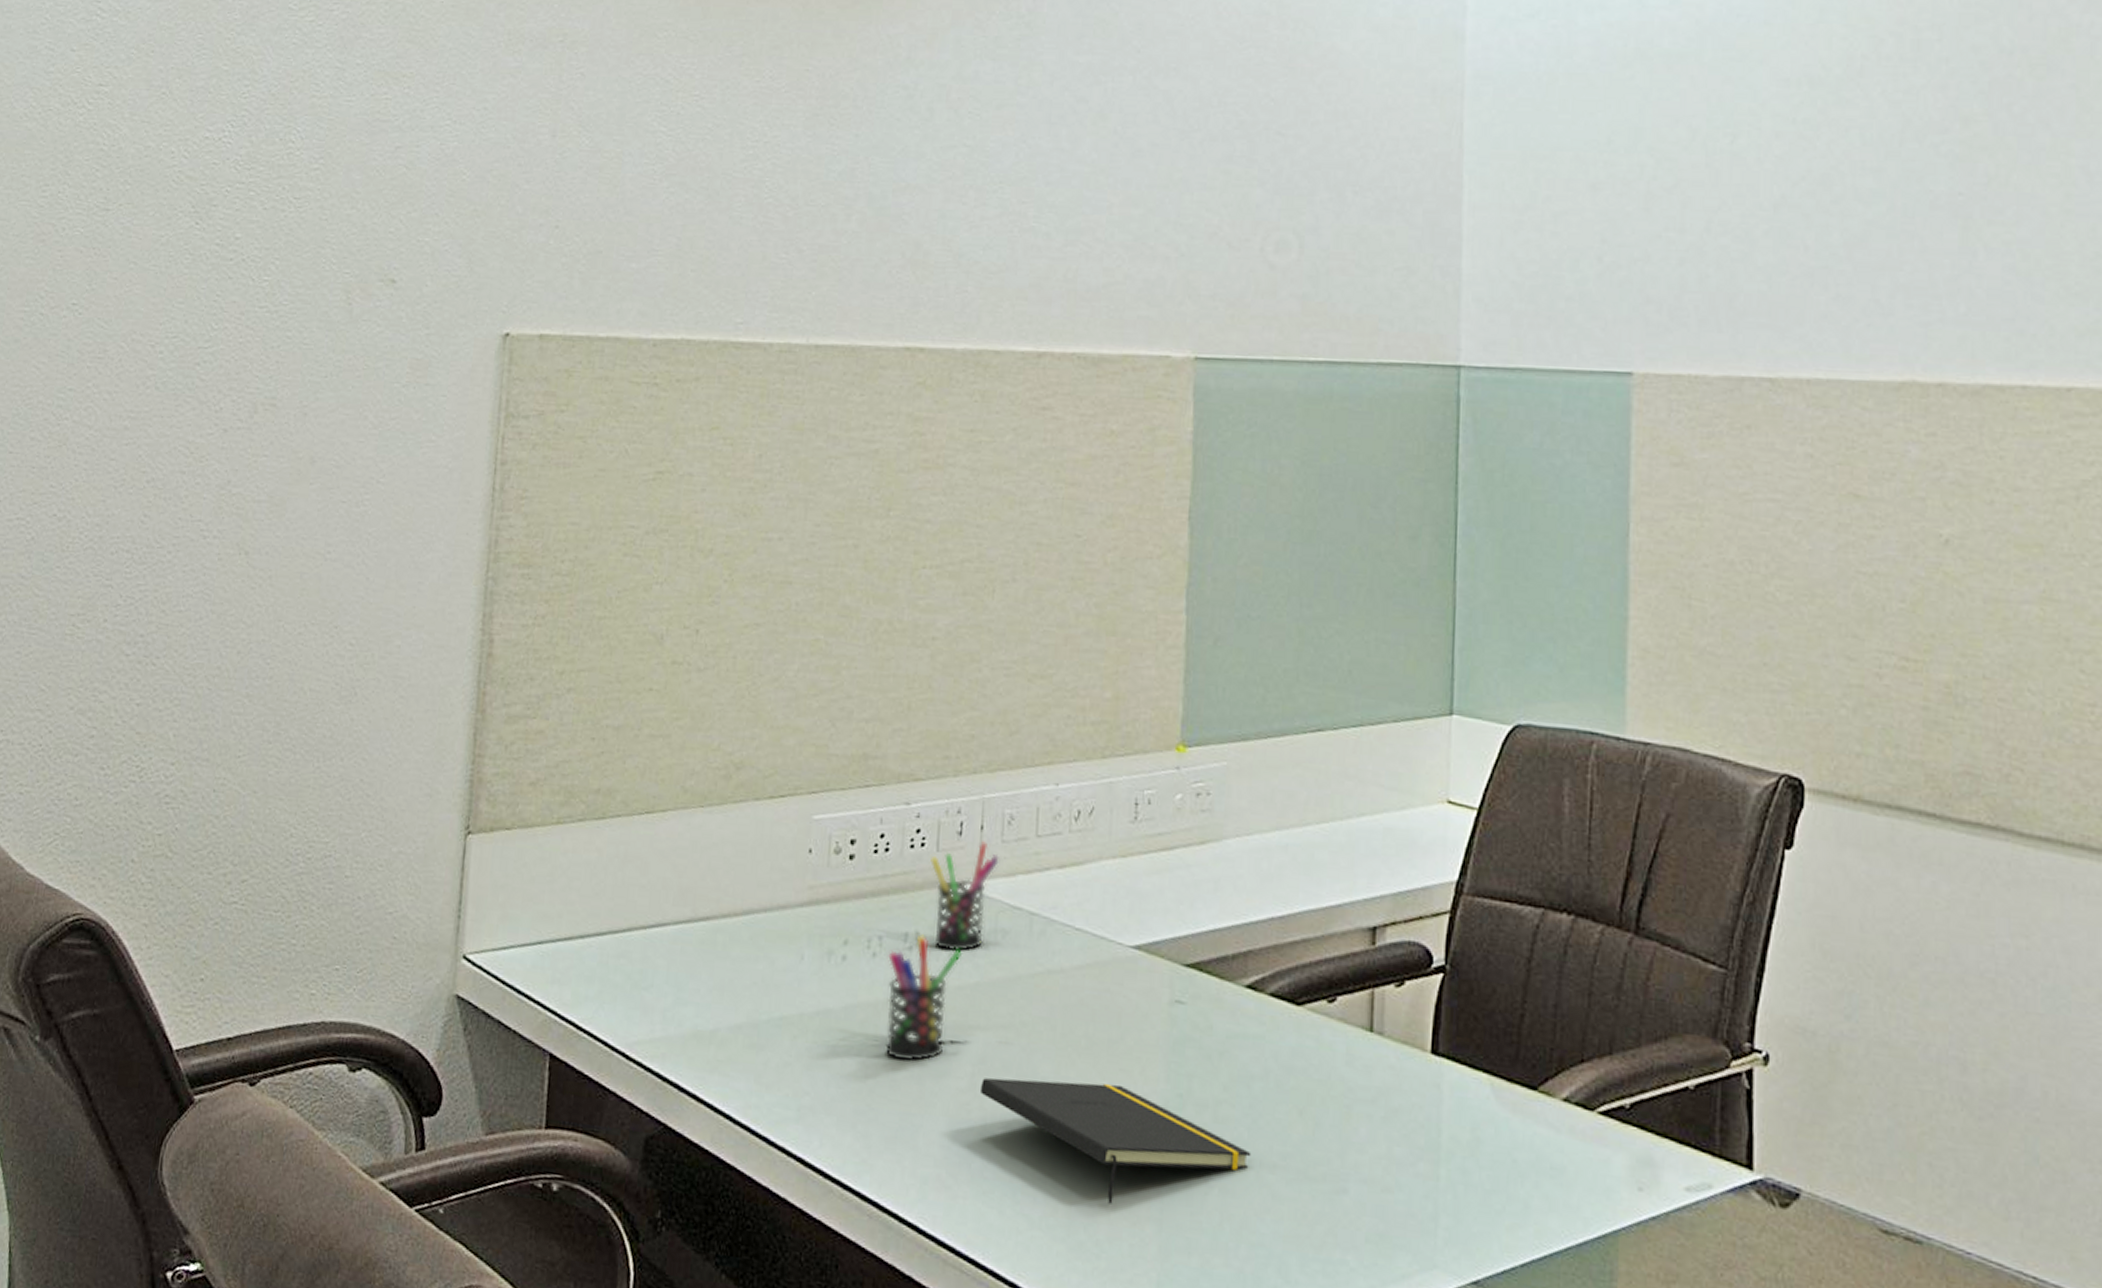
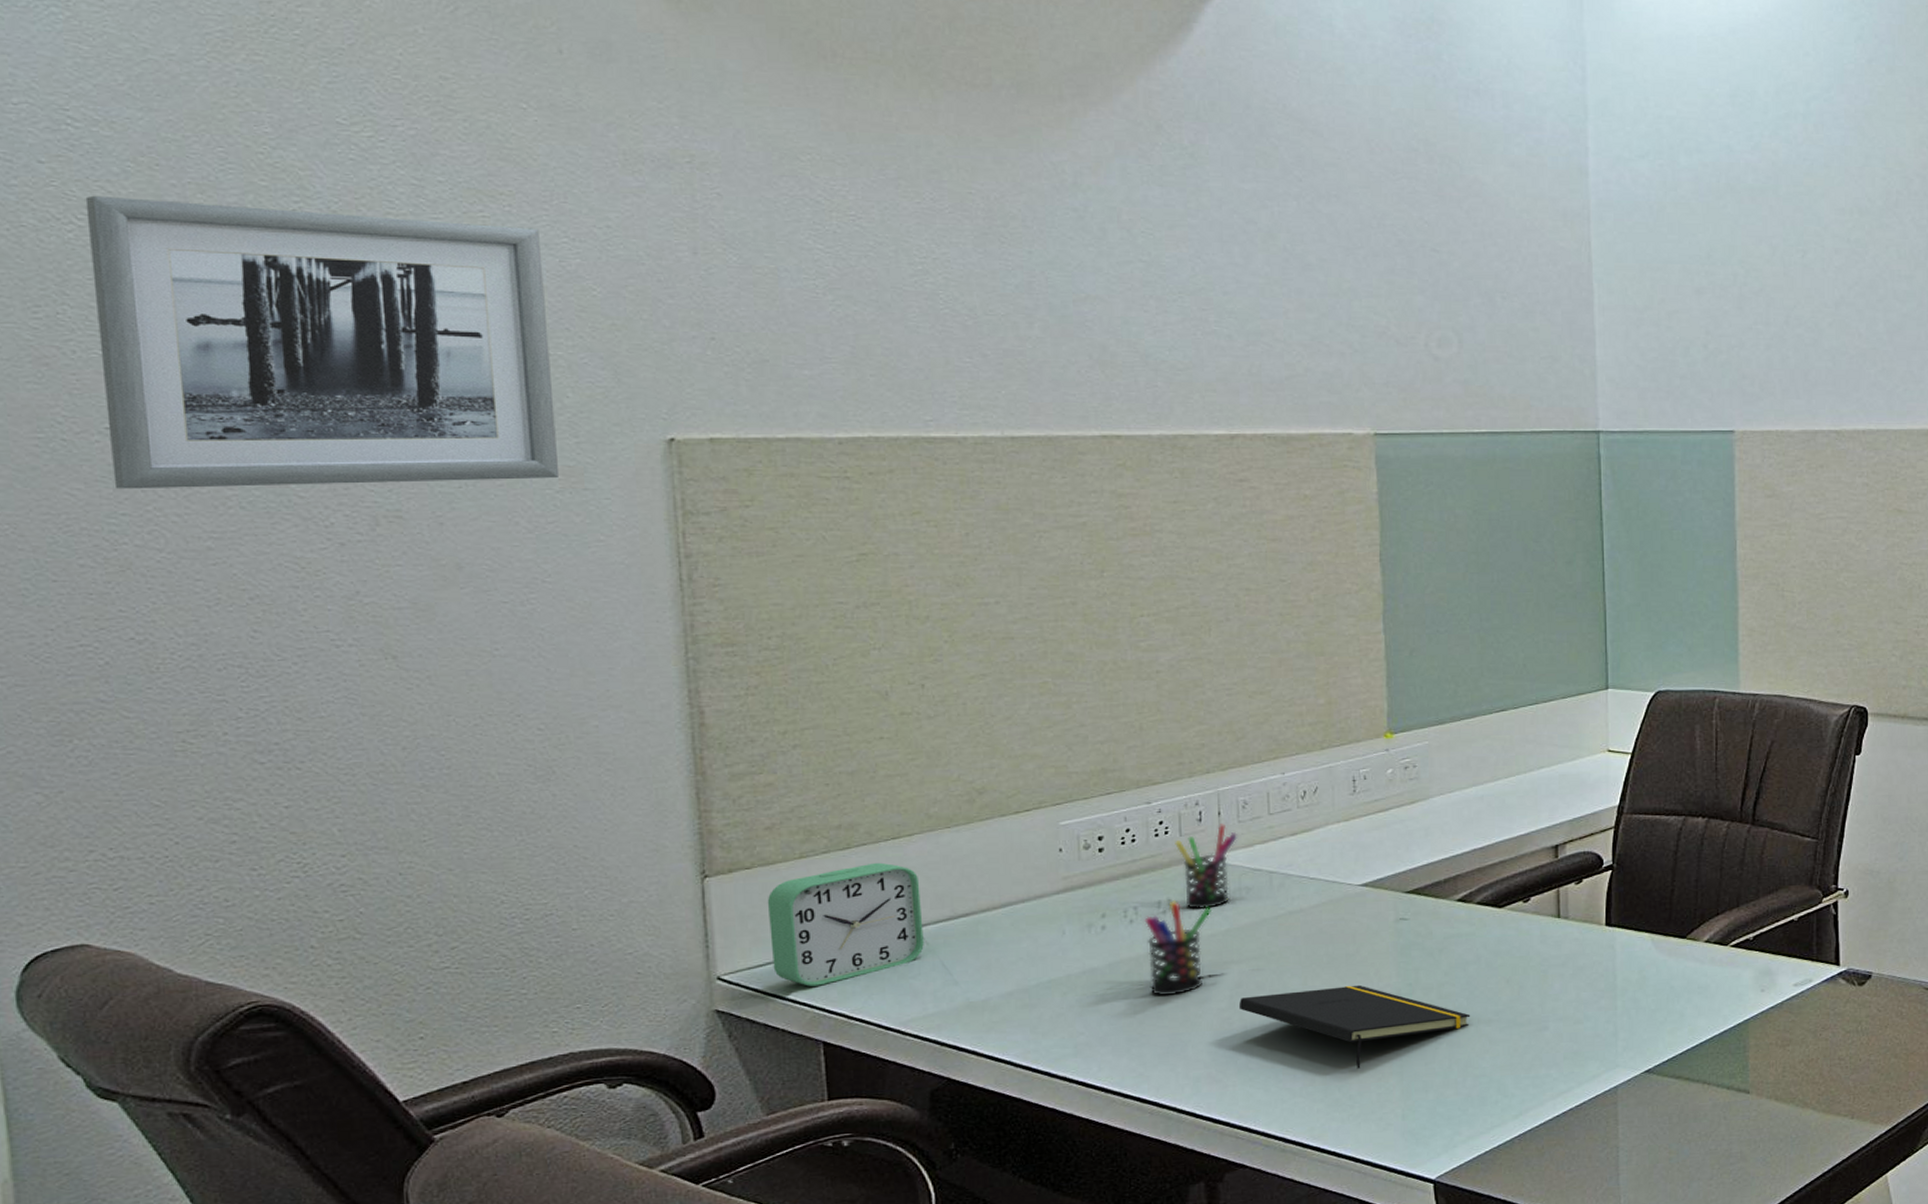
wall art: none [69,81,429,372] -> present [85,195,560,489]
alarm clock: none [515,839,666,983] -> present [767,862,924,986]

